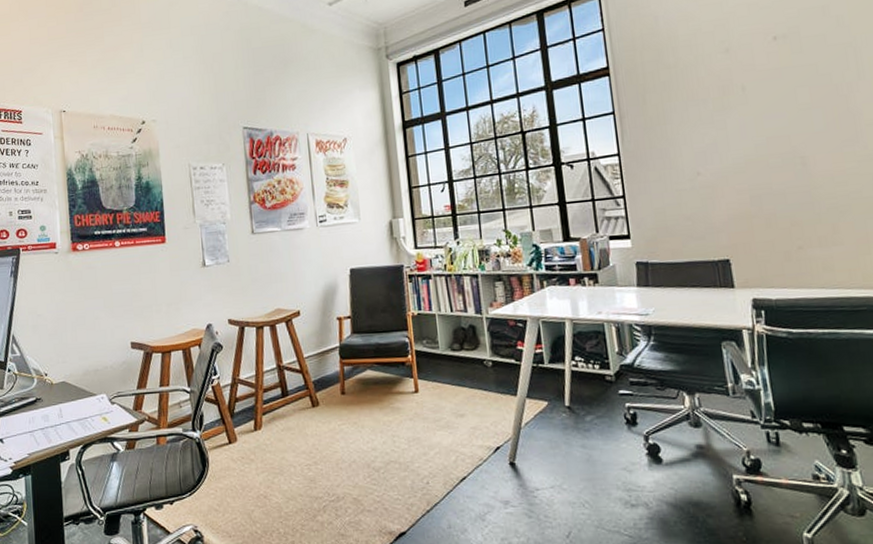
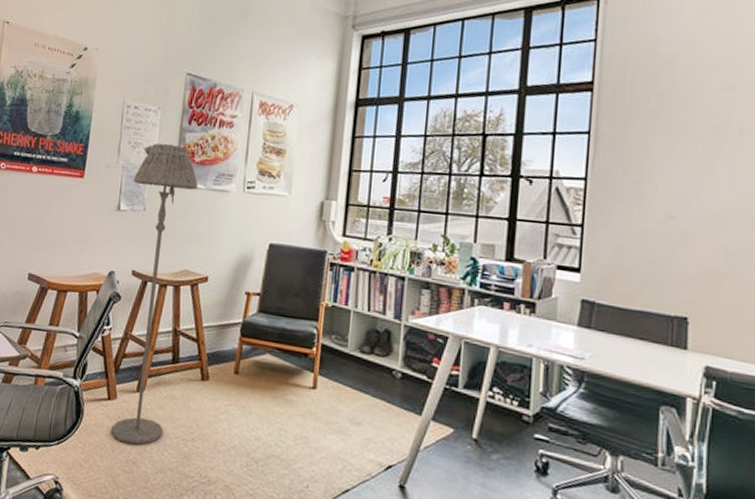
floor lamp: none [212,195,287,480] -> present [111,143,198,445]

